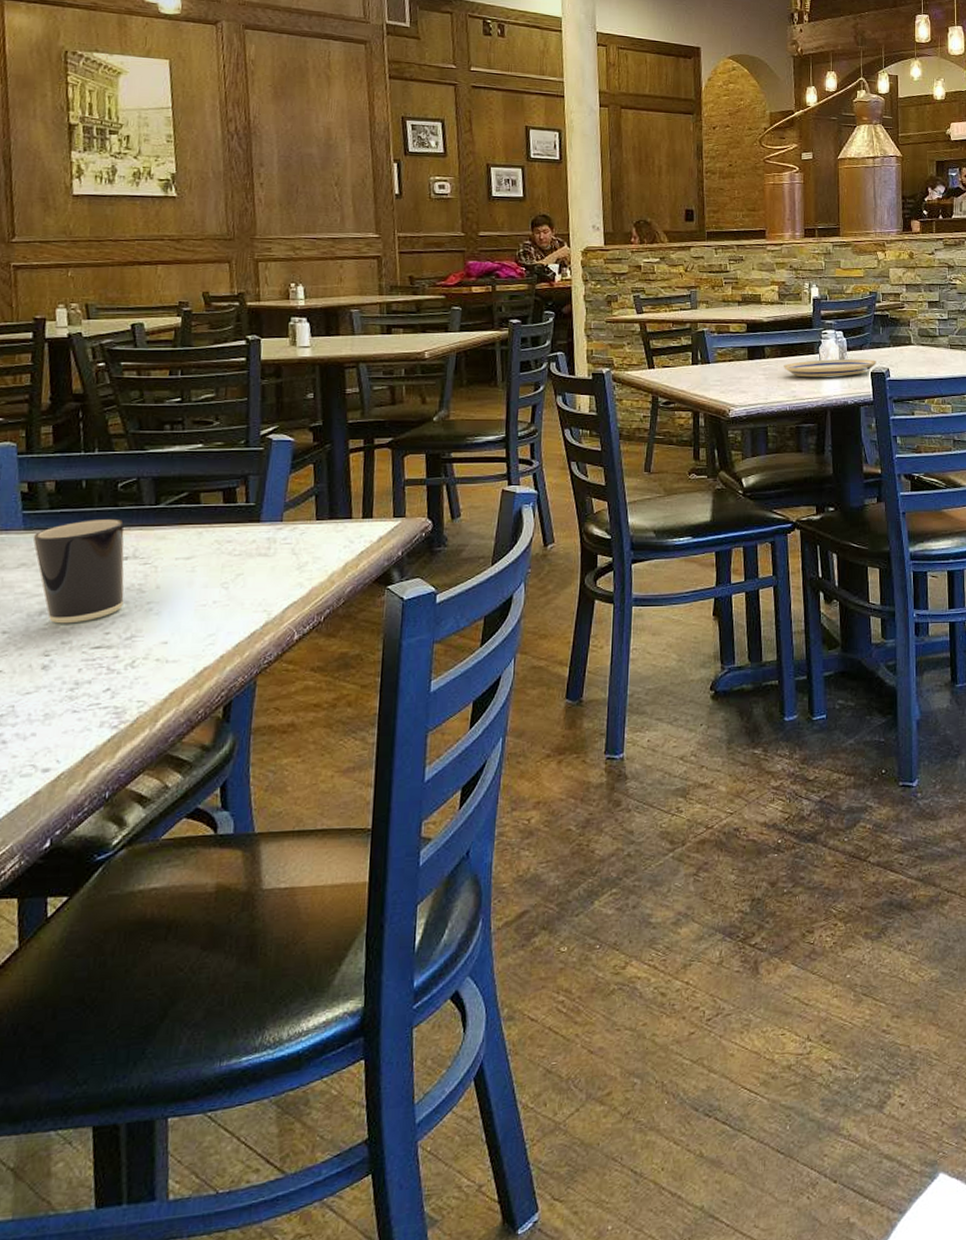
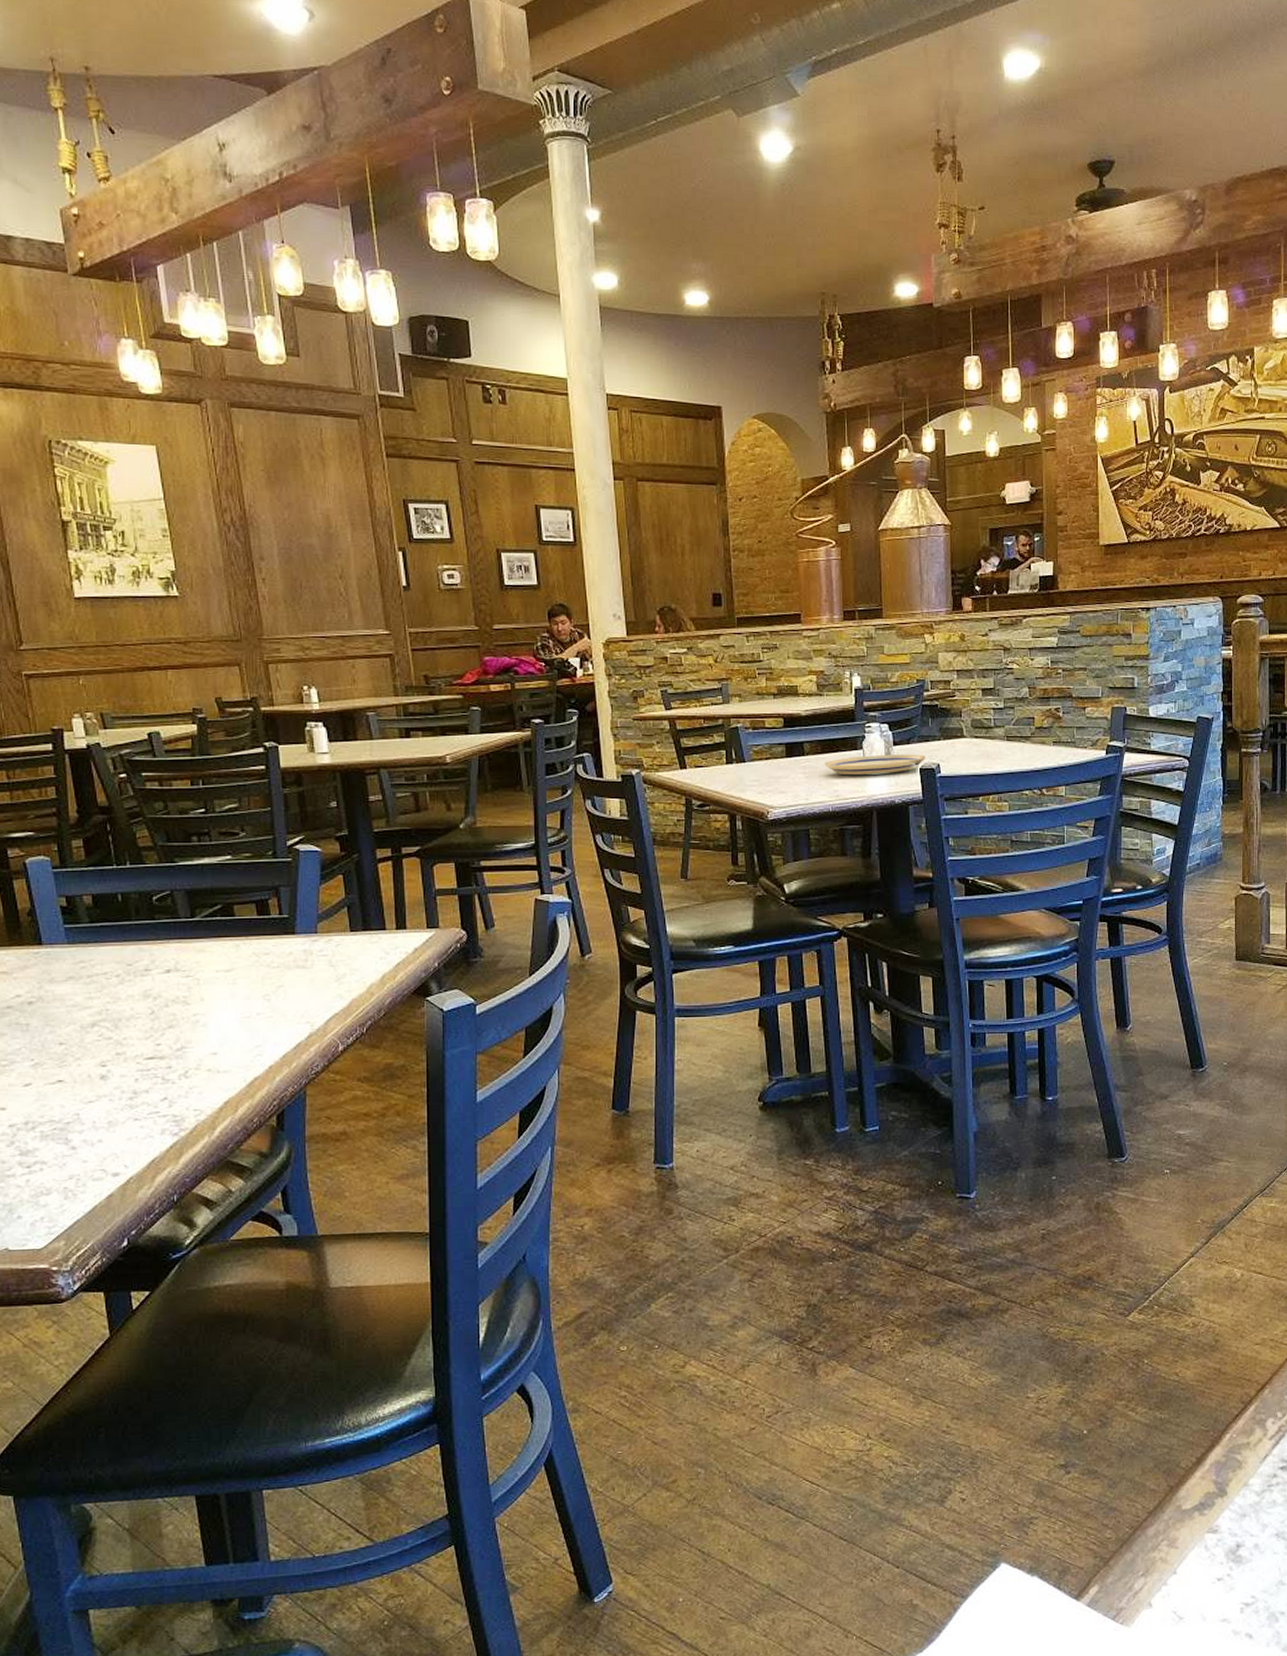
mug: present [33,518,125,624] -> none [77,931,171,1035]

